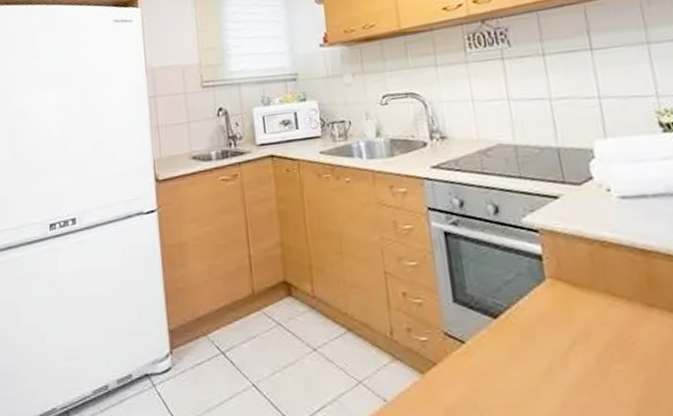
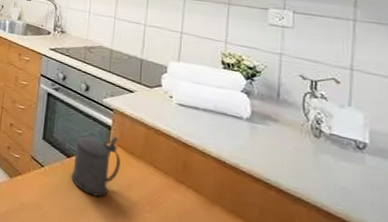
beer stein: none [499,268,568,363] -> present [71,136,121,197]

